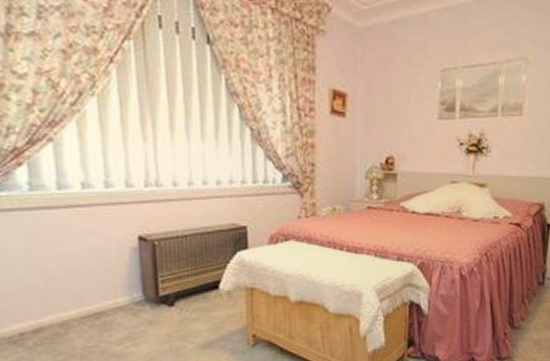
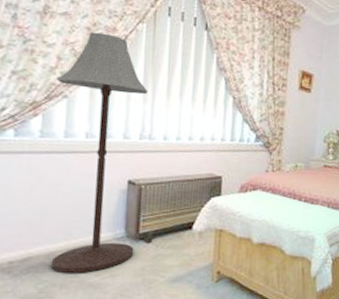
floor lamp: none [36,55,156,343] -> present [50,31,148,273]

